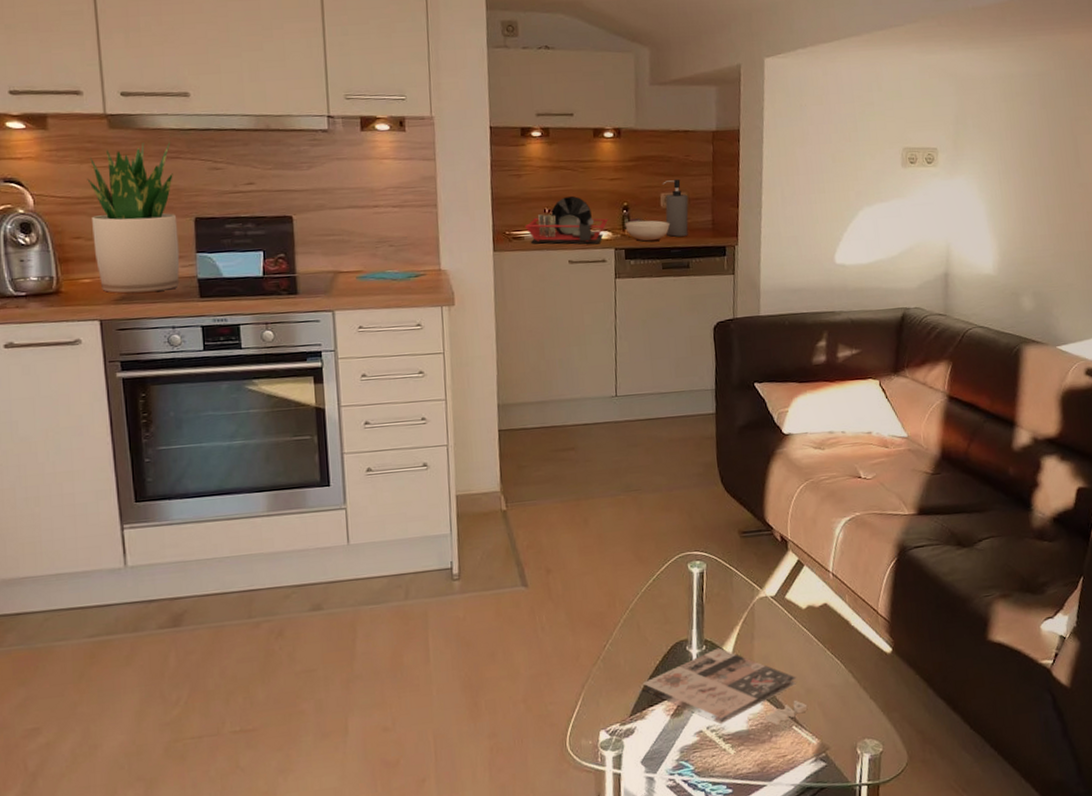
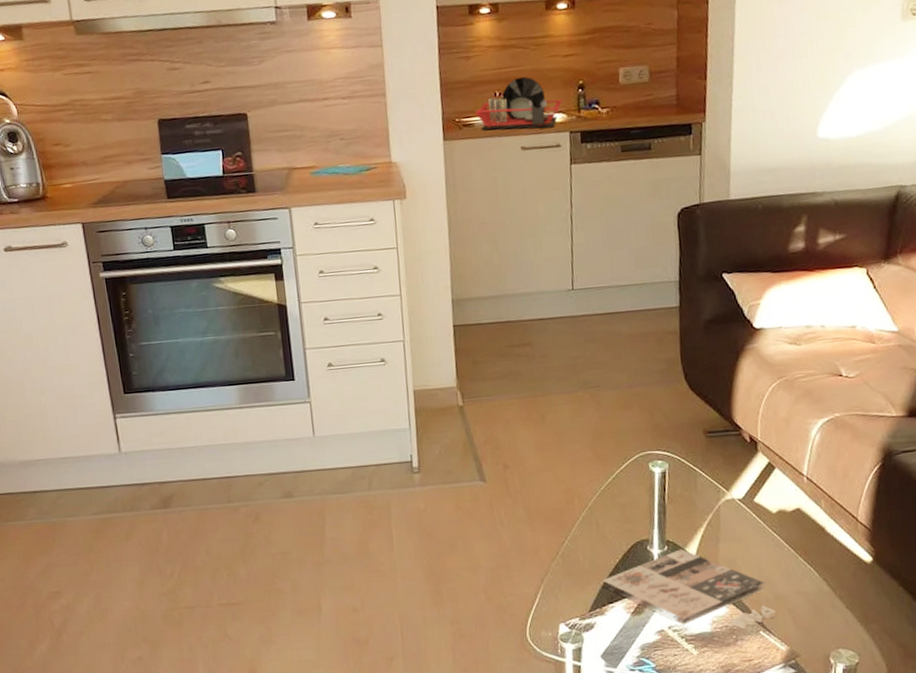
planter: present [87,142,180,294] -> none [61,44,149,197]
bowl: present [625,220,671,242] -> none [580,98,631,123]
soap dispenser: present [662,179,689,238] -> none [620,51,650,117]

